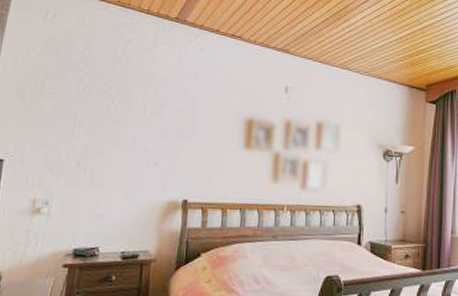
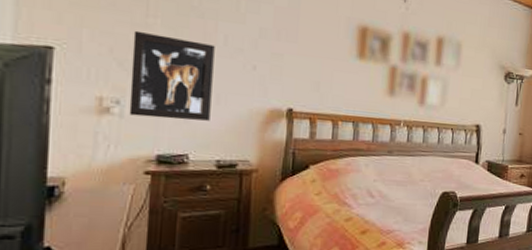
wall art: none [54,140,125,216] -> present [129,30,215,121]

